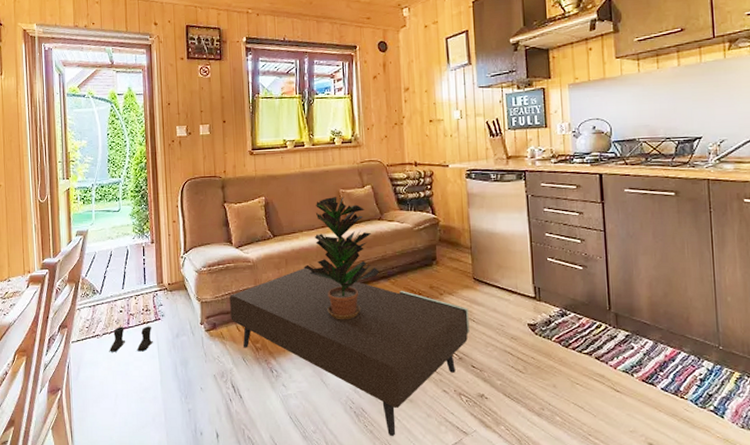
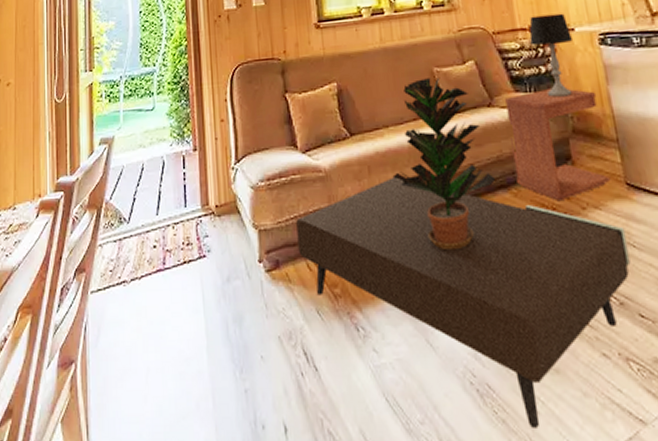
boots: present [109,326,153,352] -> none [138,266,196,306]
side table: none [392,209,463,289] -> present [505,89,611,202]
table lamp: none [414,153,447,215] -> present [529,13,574,98]

